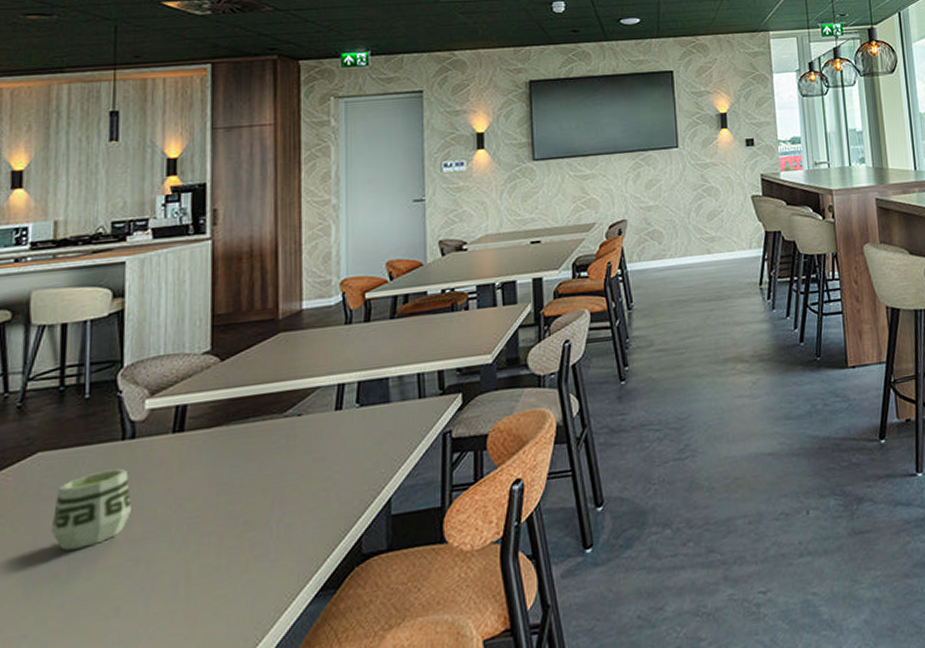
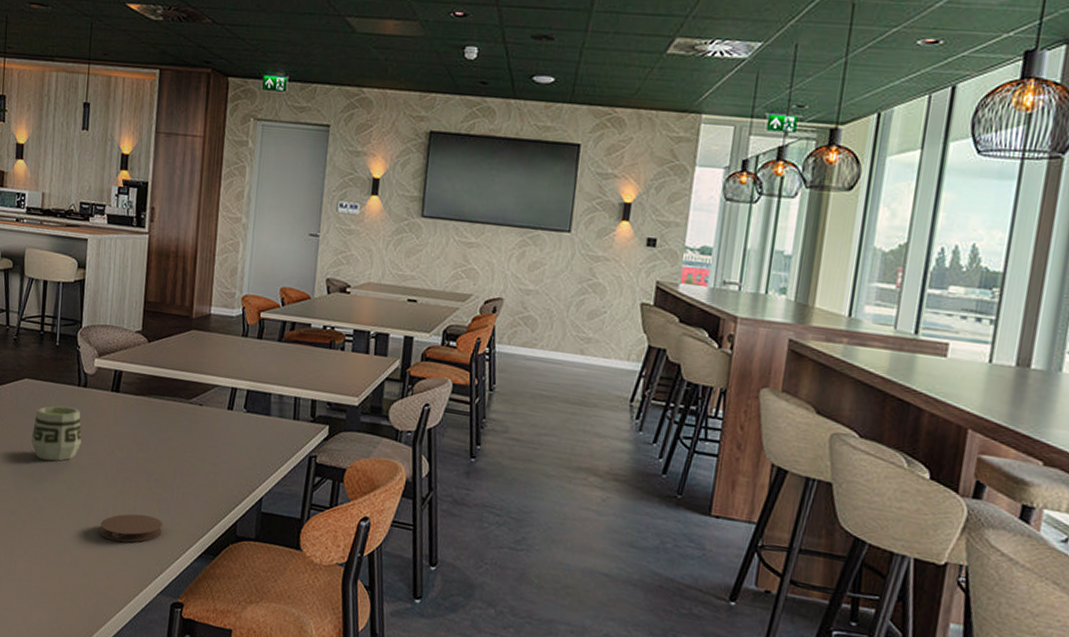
coaster: none [167,569,261,622] -> present [99,513,163,543]

